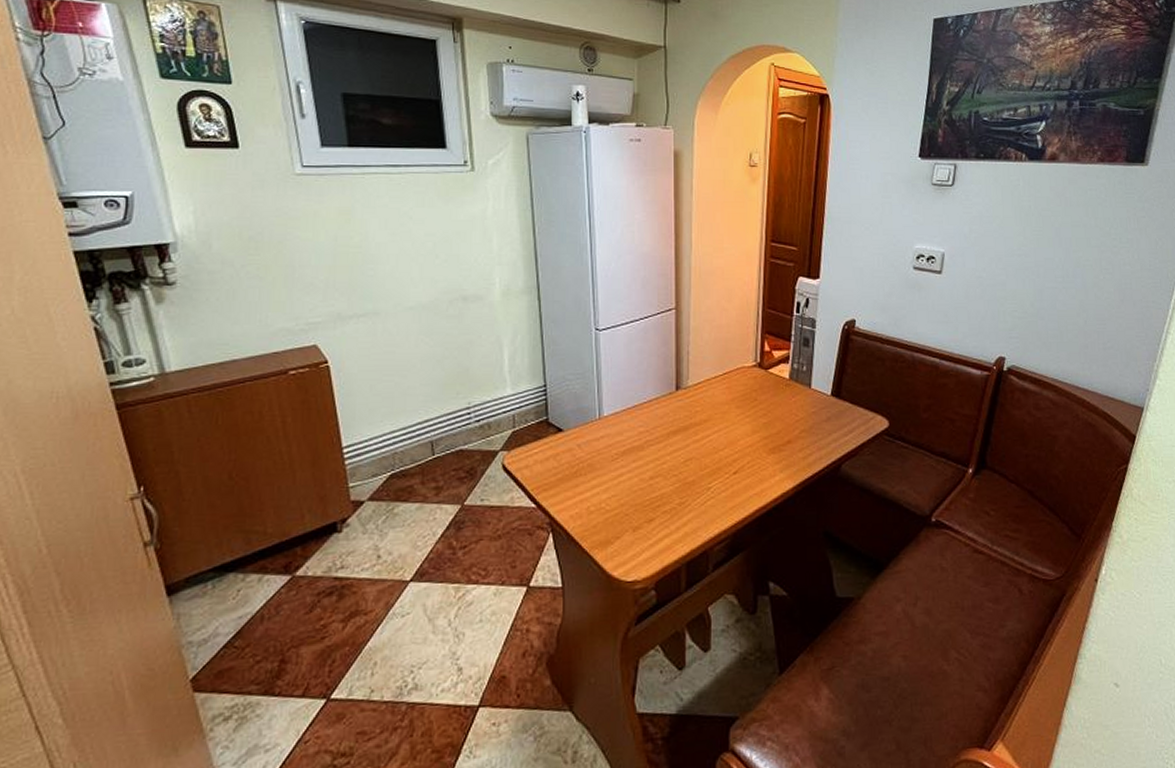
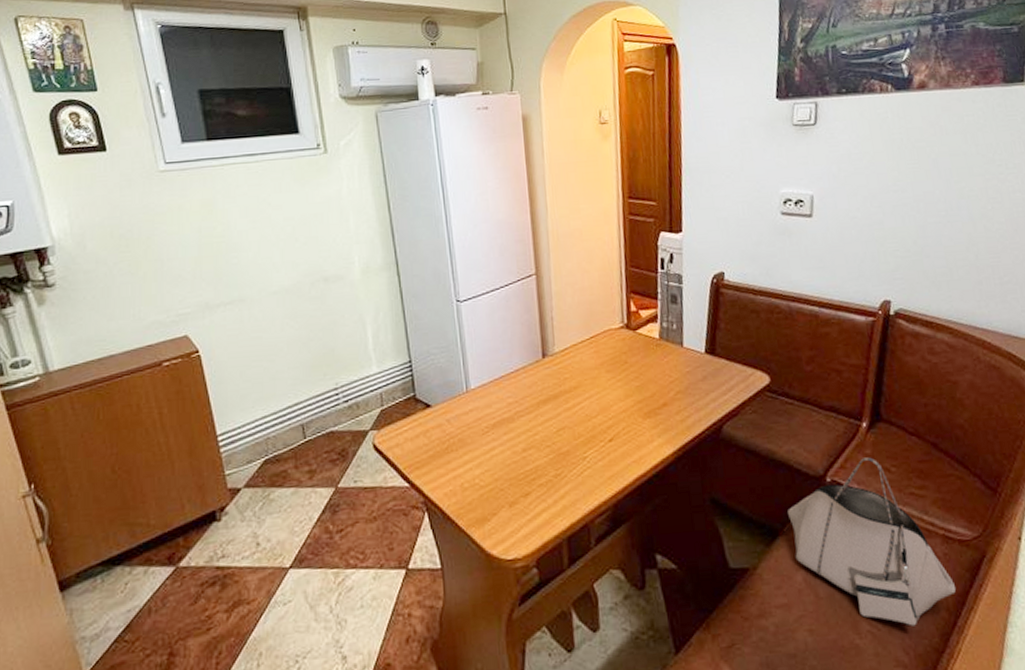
handbag: none [894,501,1037,655] -> present [788,457,957,626]

